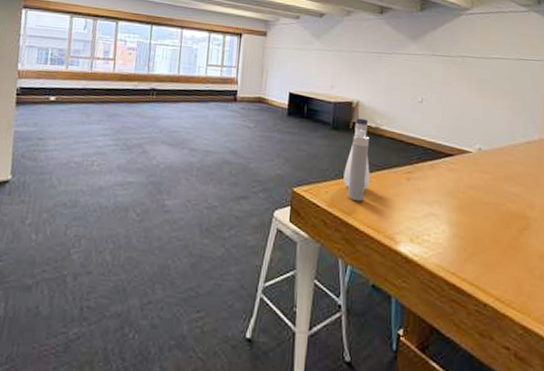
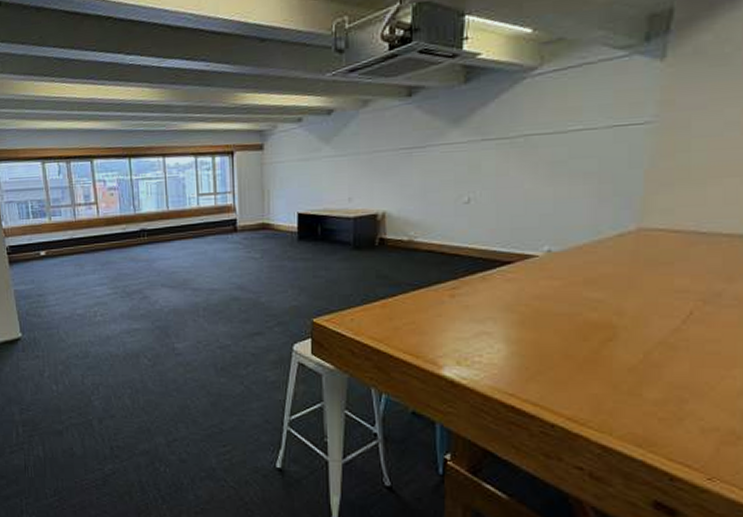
water bottle: present [343,118,370,202] -> none [371,232,404,327]

